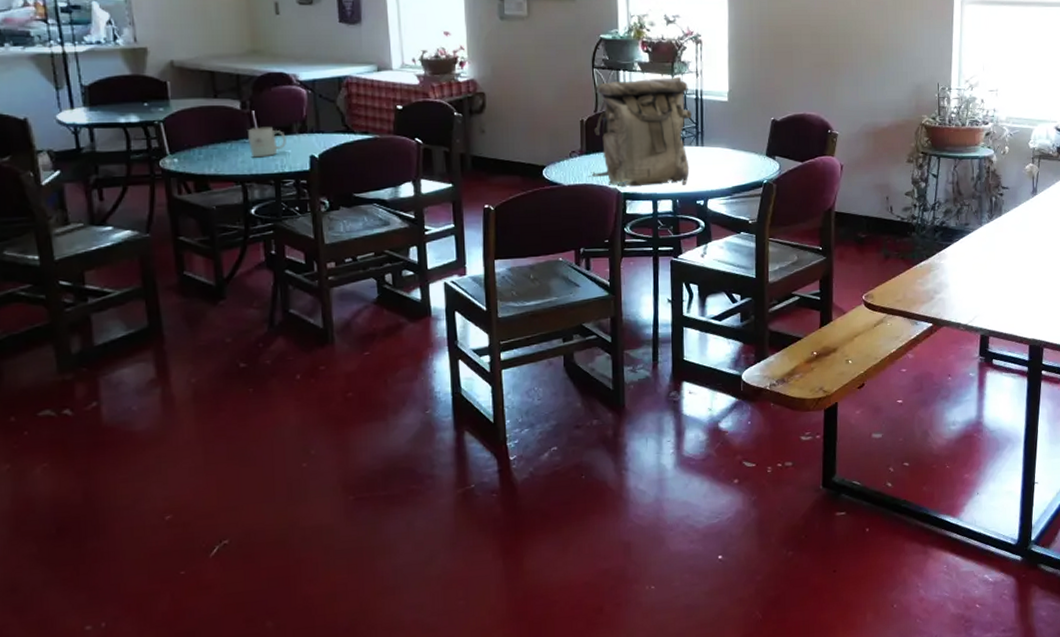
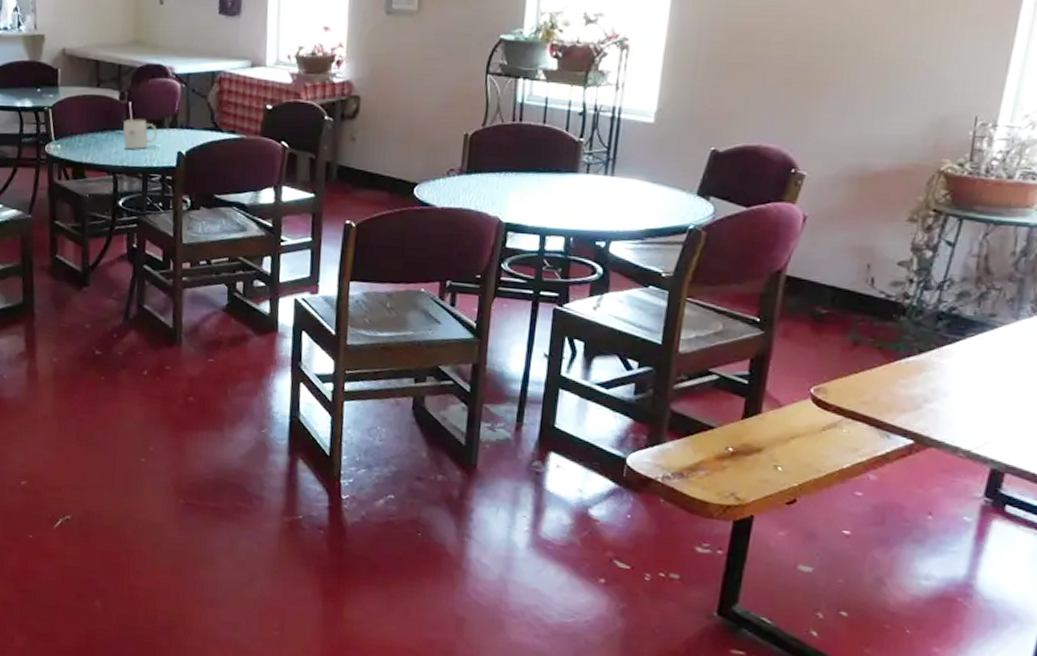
backpack: present [588,76,692,186] -> none [466,89,604,221]

